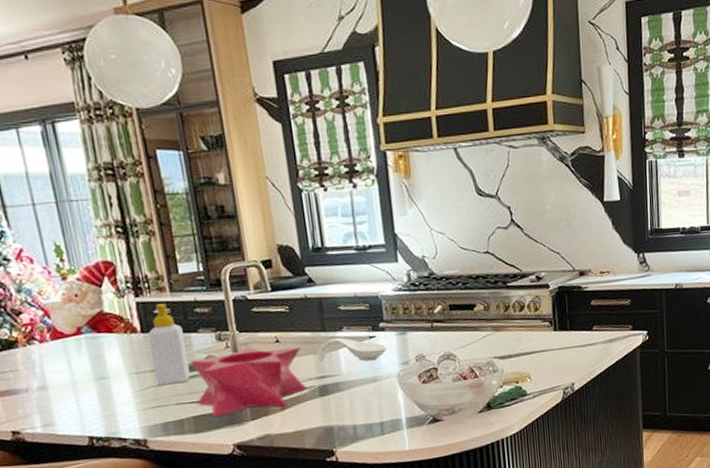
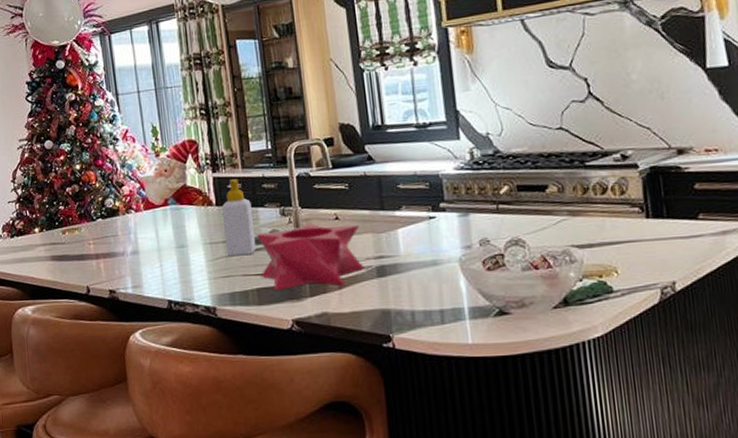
spoon rest: present [317,337,388,362] -> none [375,217,449,243]

